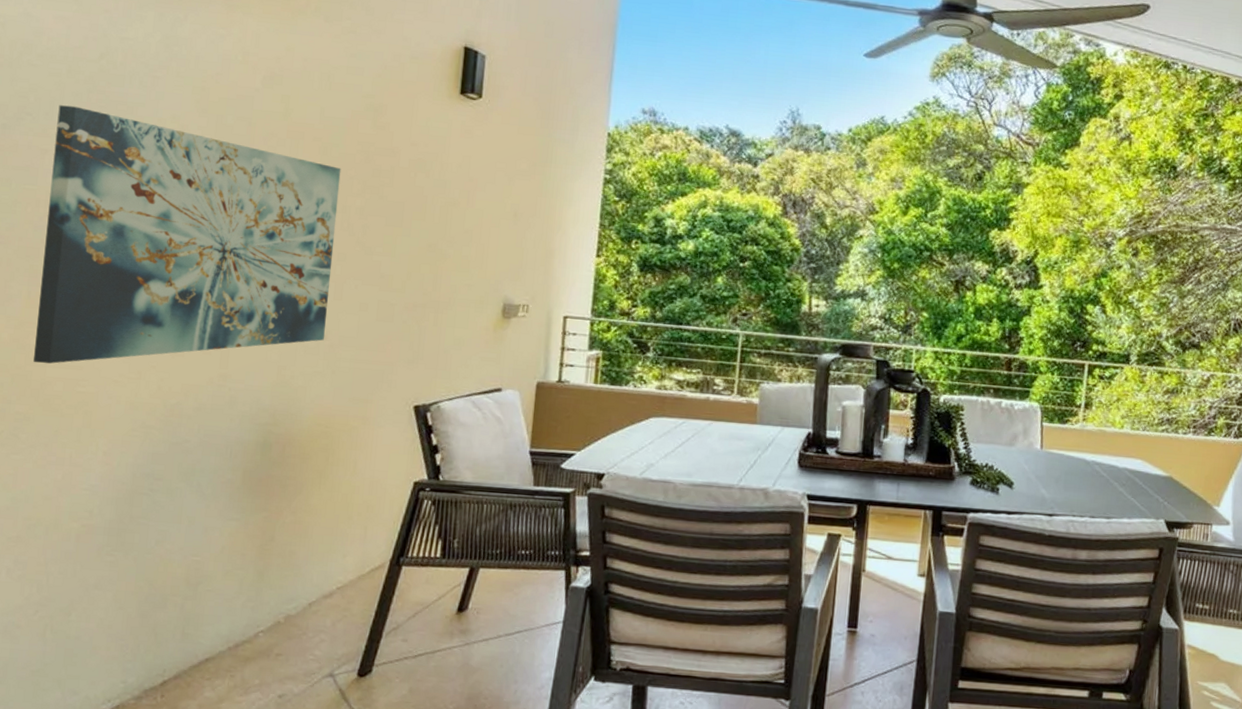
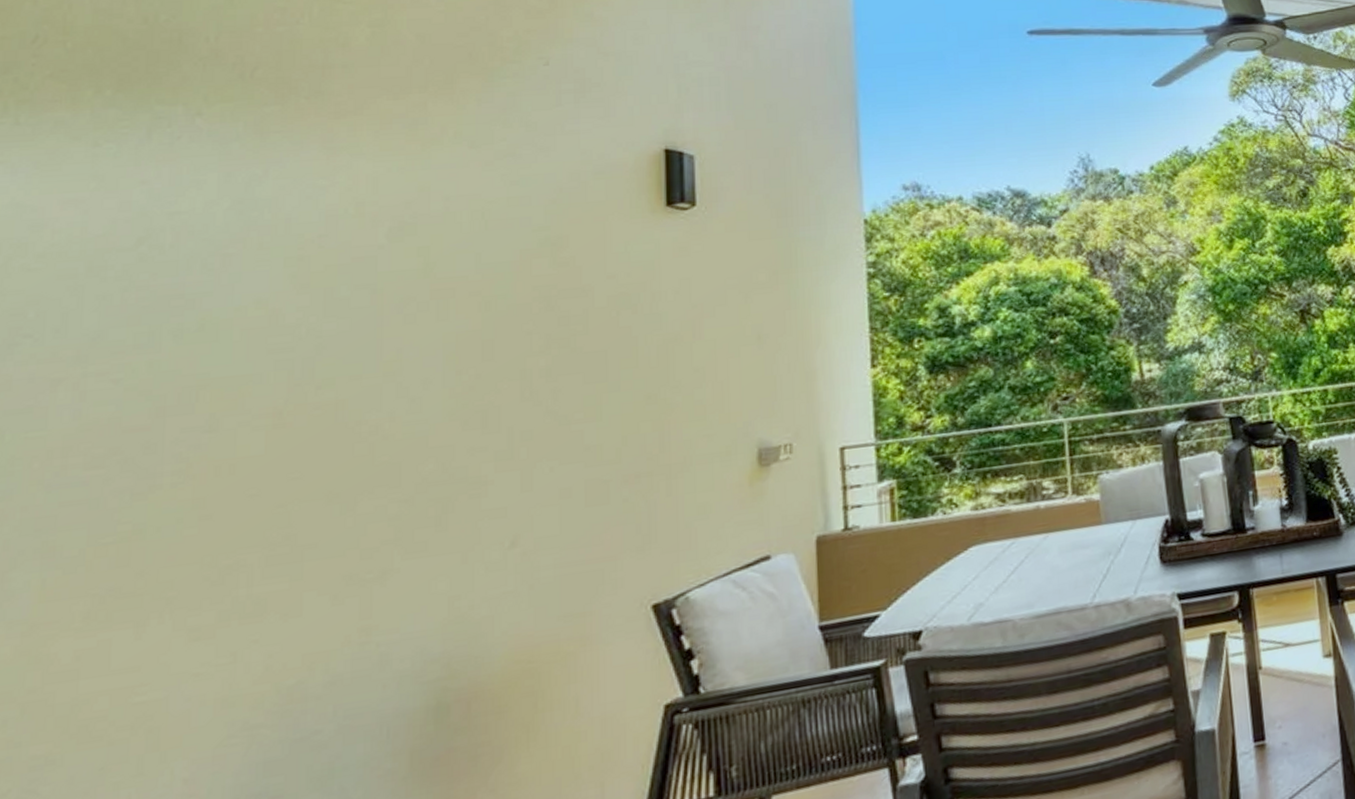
wall art: present [33,105,341,364] -> none [57,313,514,678]

